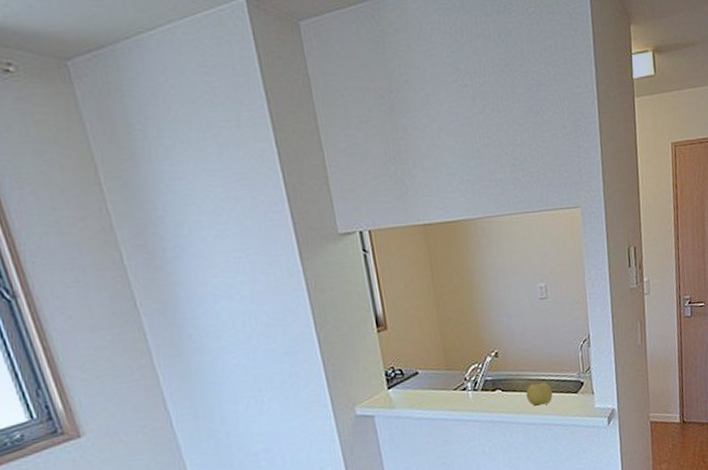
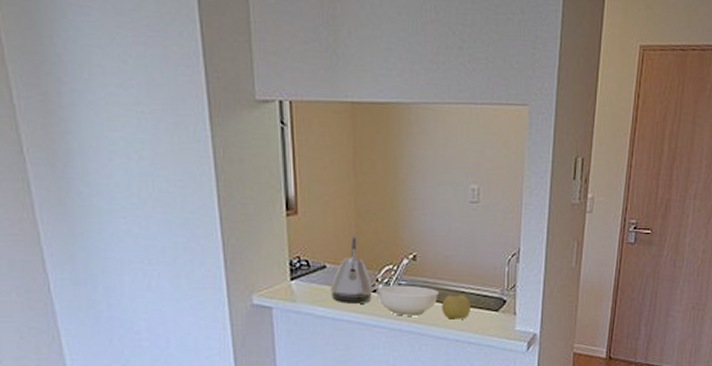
kettle: none [424,342,464,405] -> present [330,236,374,305]
bowl: none [466,379,523,409] -> present [377,285,439,316]

